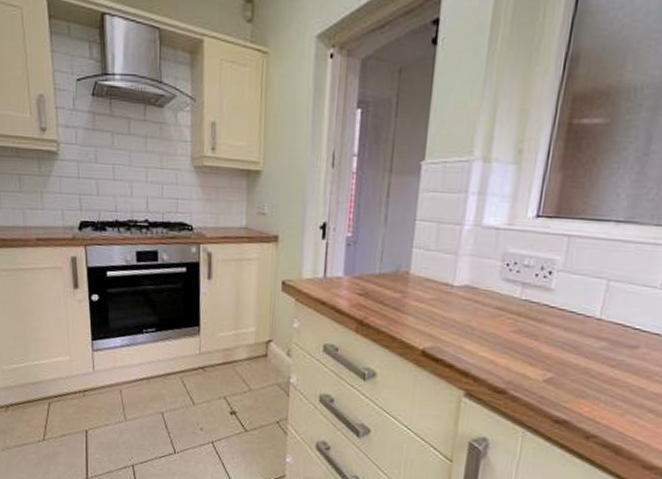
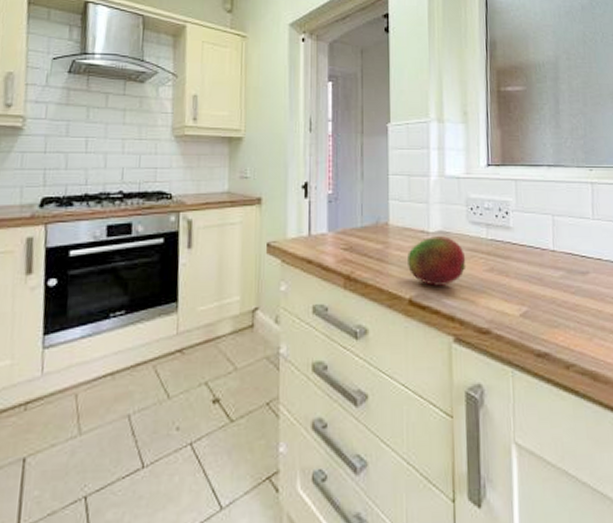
fruit: none [425,290,492,342] -> present [408,236,466,286]

